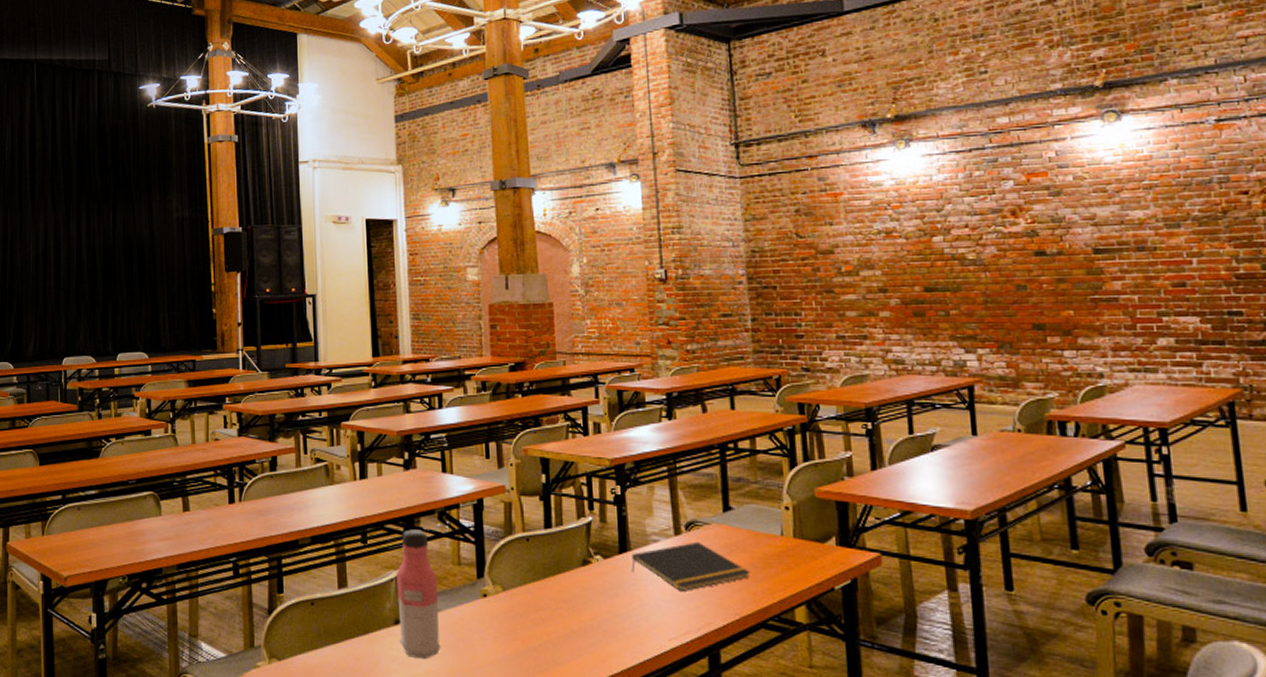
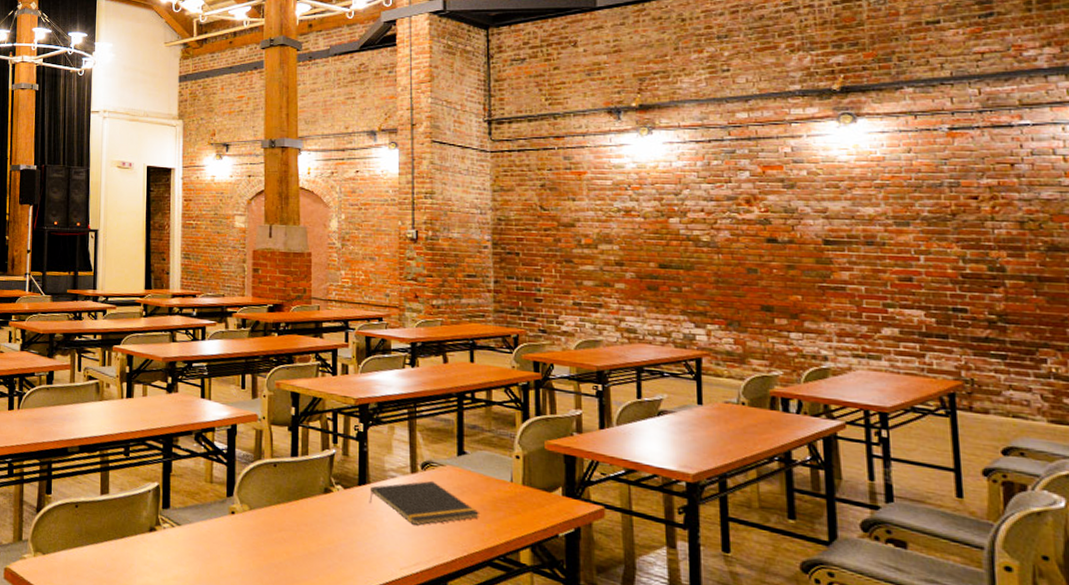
water bottle: present [396,529,441,660] -> none [153,447,191,566]

